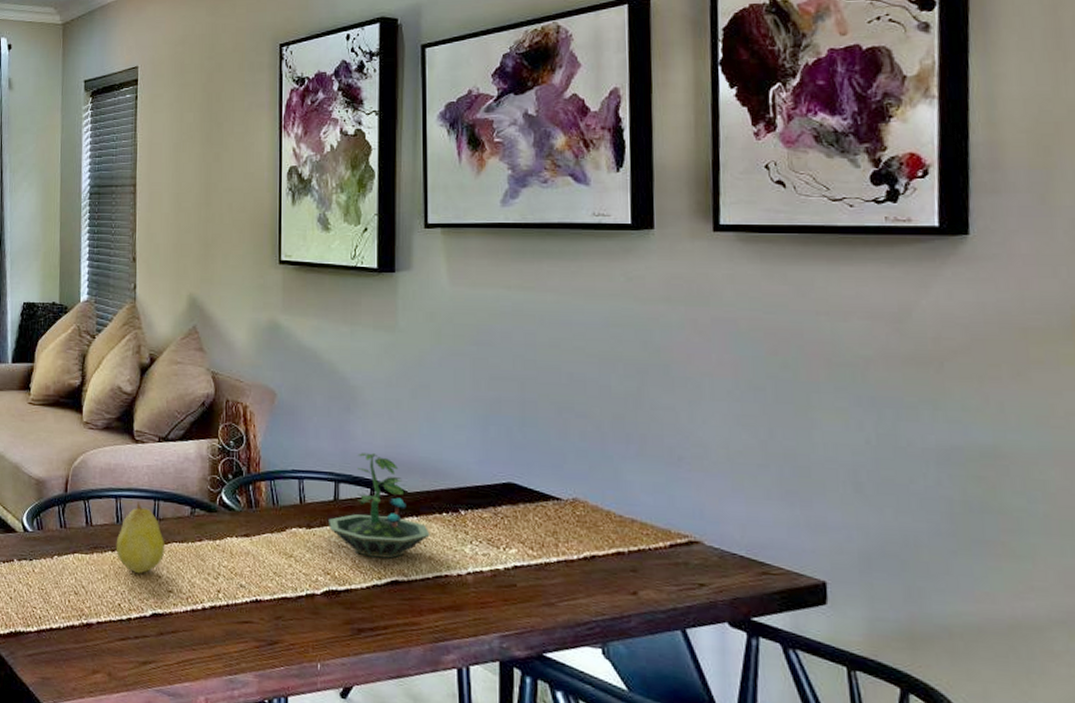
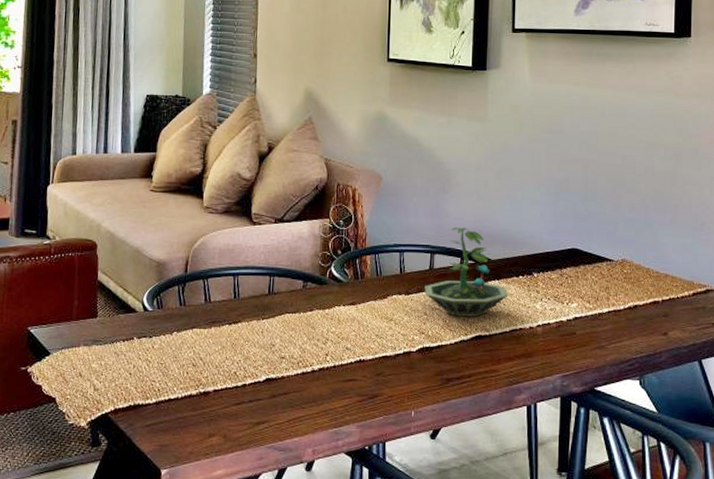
fruit: present [116,502,165,574] -> none [232,278,279,344]

